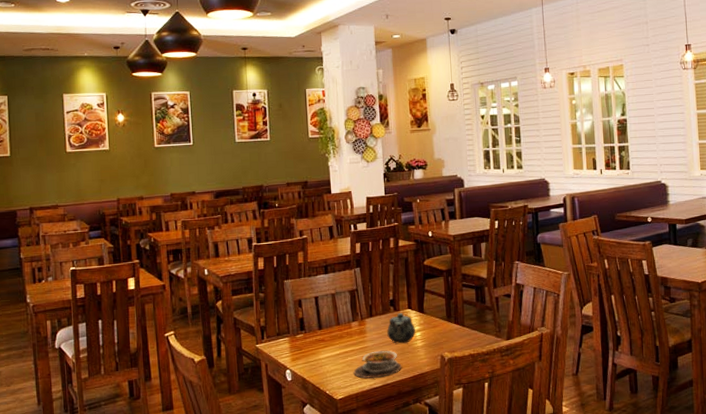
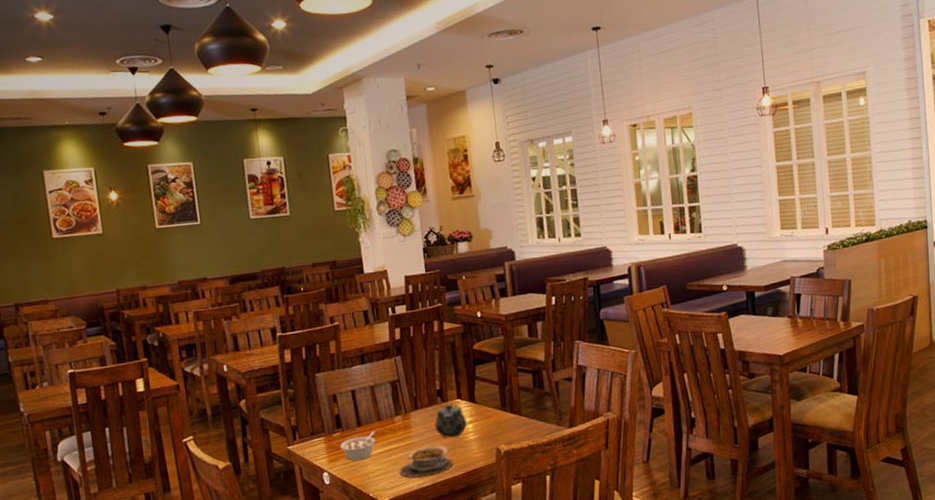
legume: none [302,335,334,361] -> present [339,431,376,462]

